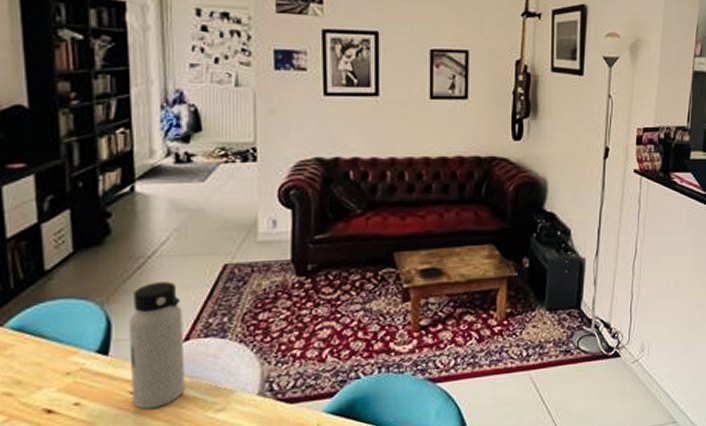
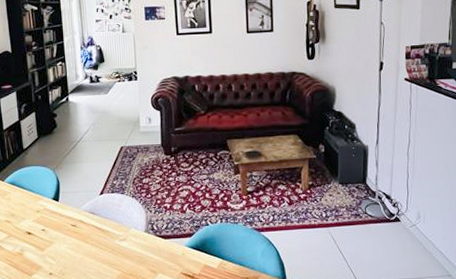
water bottle: present [128,281,185,410] -> none [68,157,102,237]

